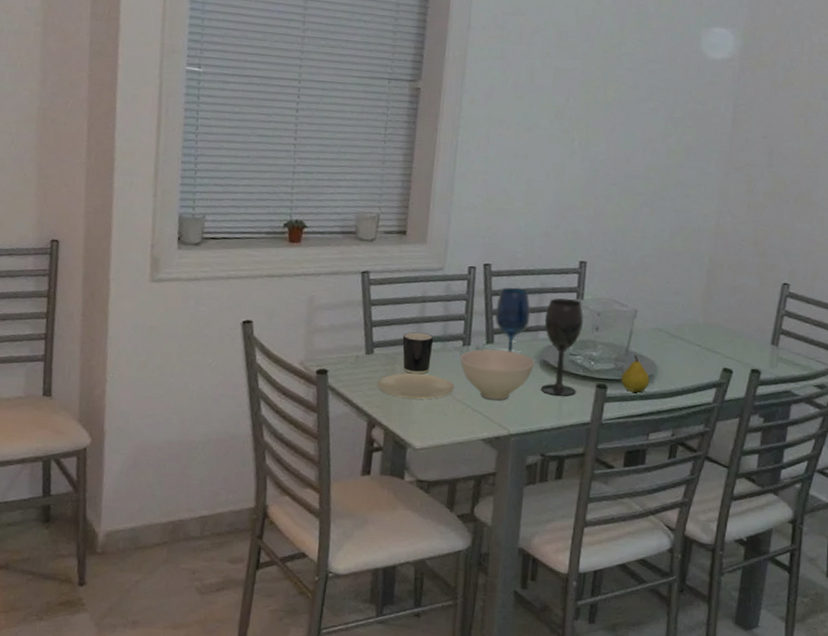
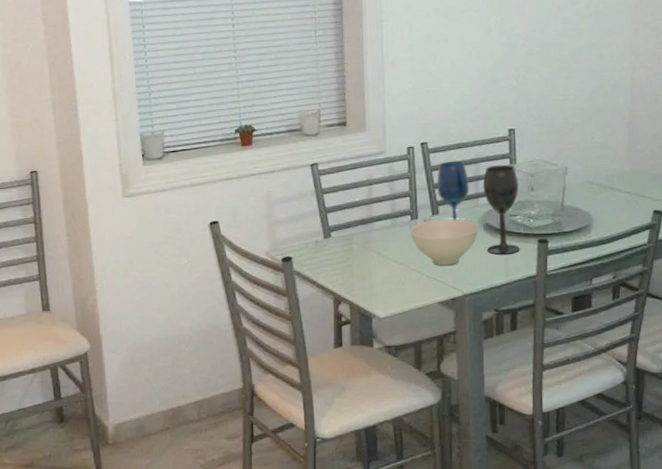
plate: present [377,372,454,400] -> none [338,249,408,274]
mug: present [402,332,434,375] -> none [355,213,384,251]
fruit: present [621,354,650,394] -> none [560,208,587,244]

